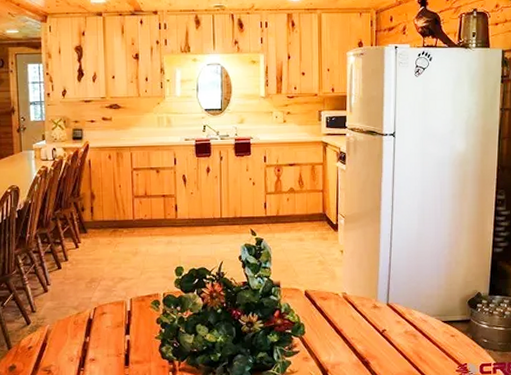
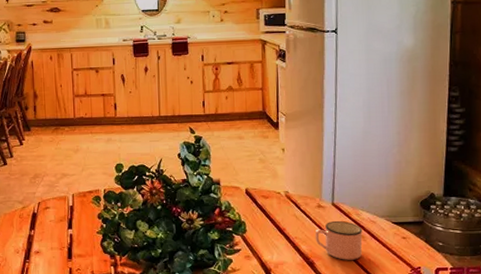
mug: none [370,321,415,359] -> present [315,221,363,260]

